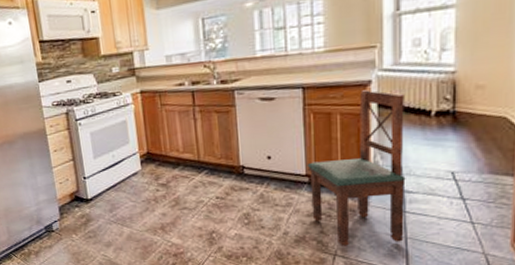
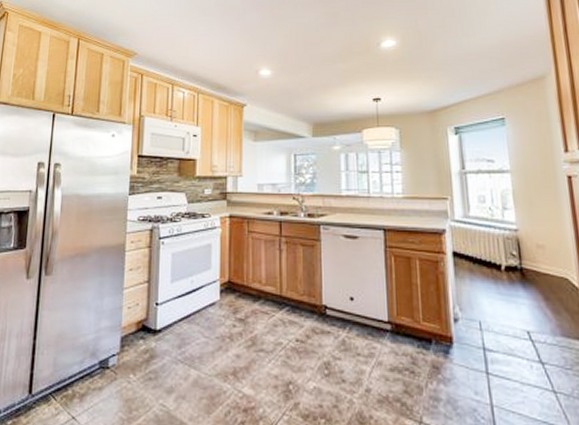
dining chair: present [307,89,406,246] -> none [389,238,490,412]

